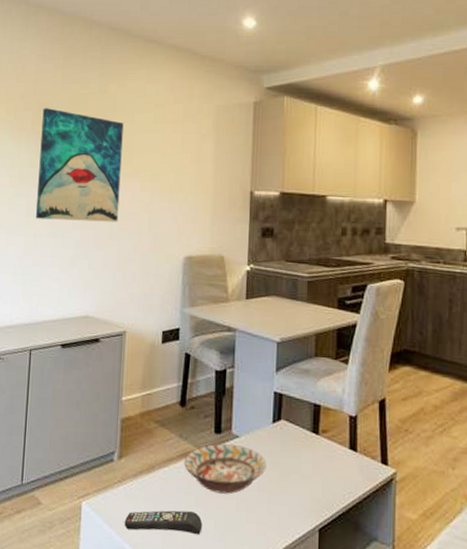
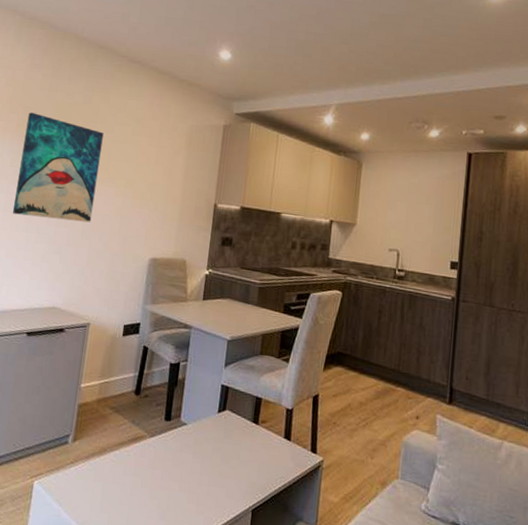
remote control: present [124,510,203,535] -> none [73,490,147,514]
decorative bowl: present [184,443,267,494] -> none [134,430,210,477]

